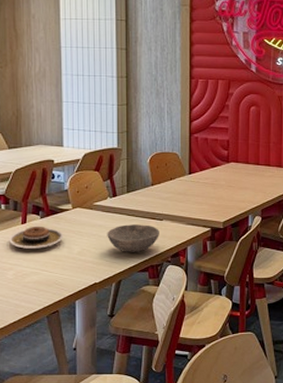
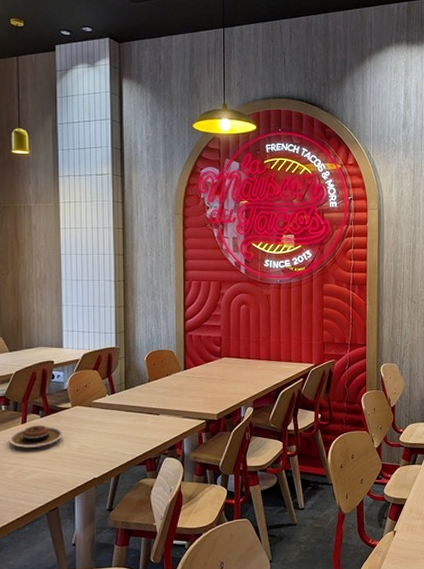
bowl: present [107,224,159,253] -> none [106,419,156,448]

